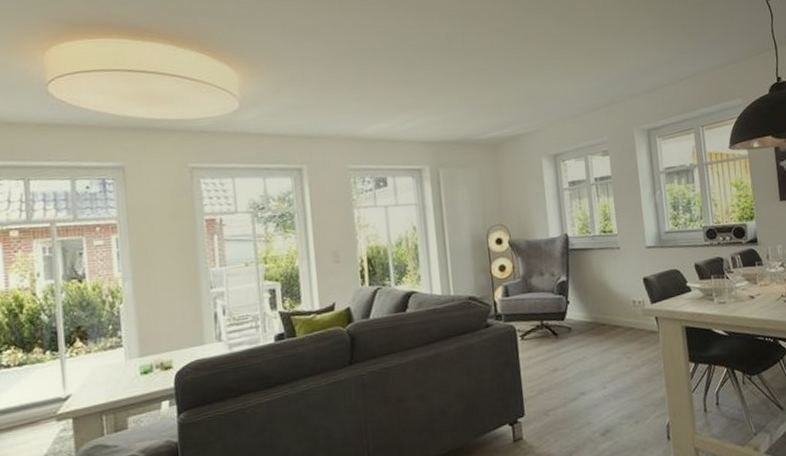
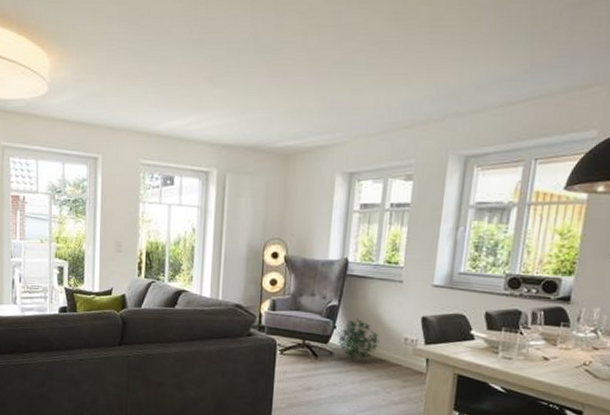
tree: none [570,289,611,332] -> present [336,318,379,361]

